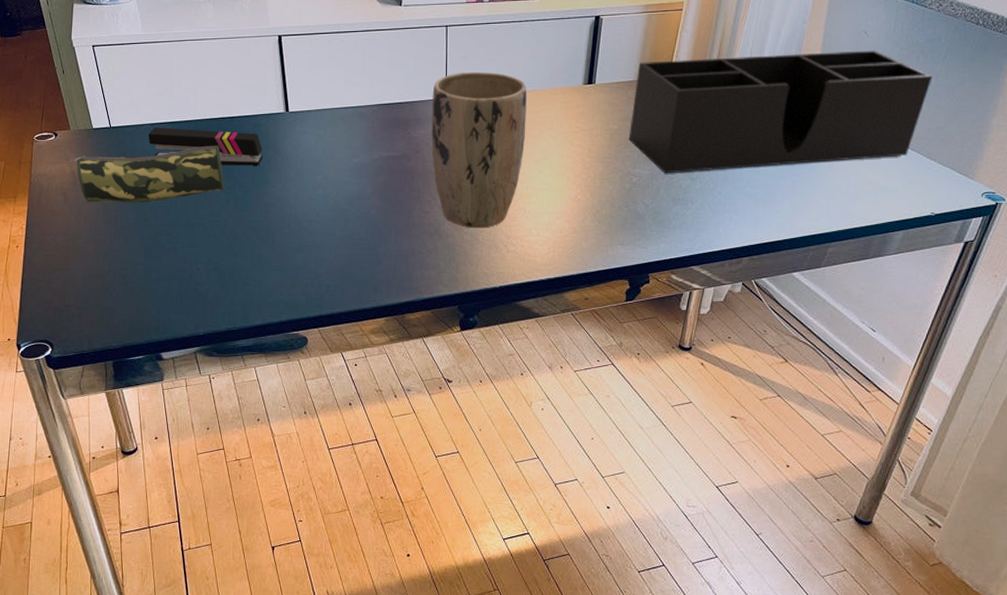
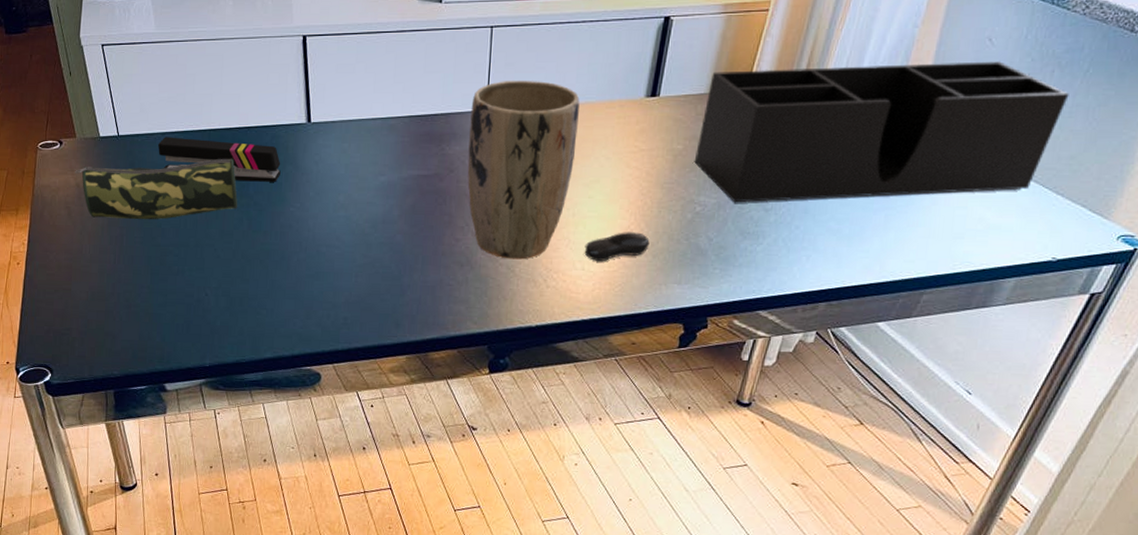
computer mouse: none [538,201,595,228] -> present [584,232,650,262]

